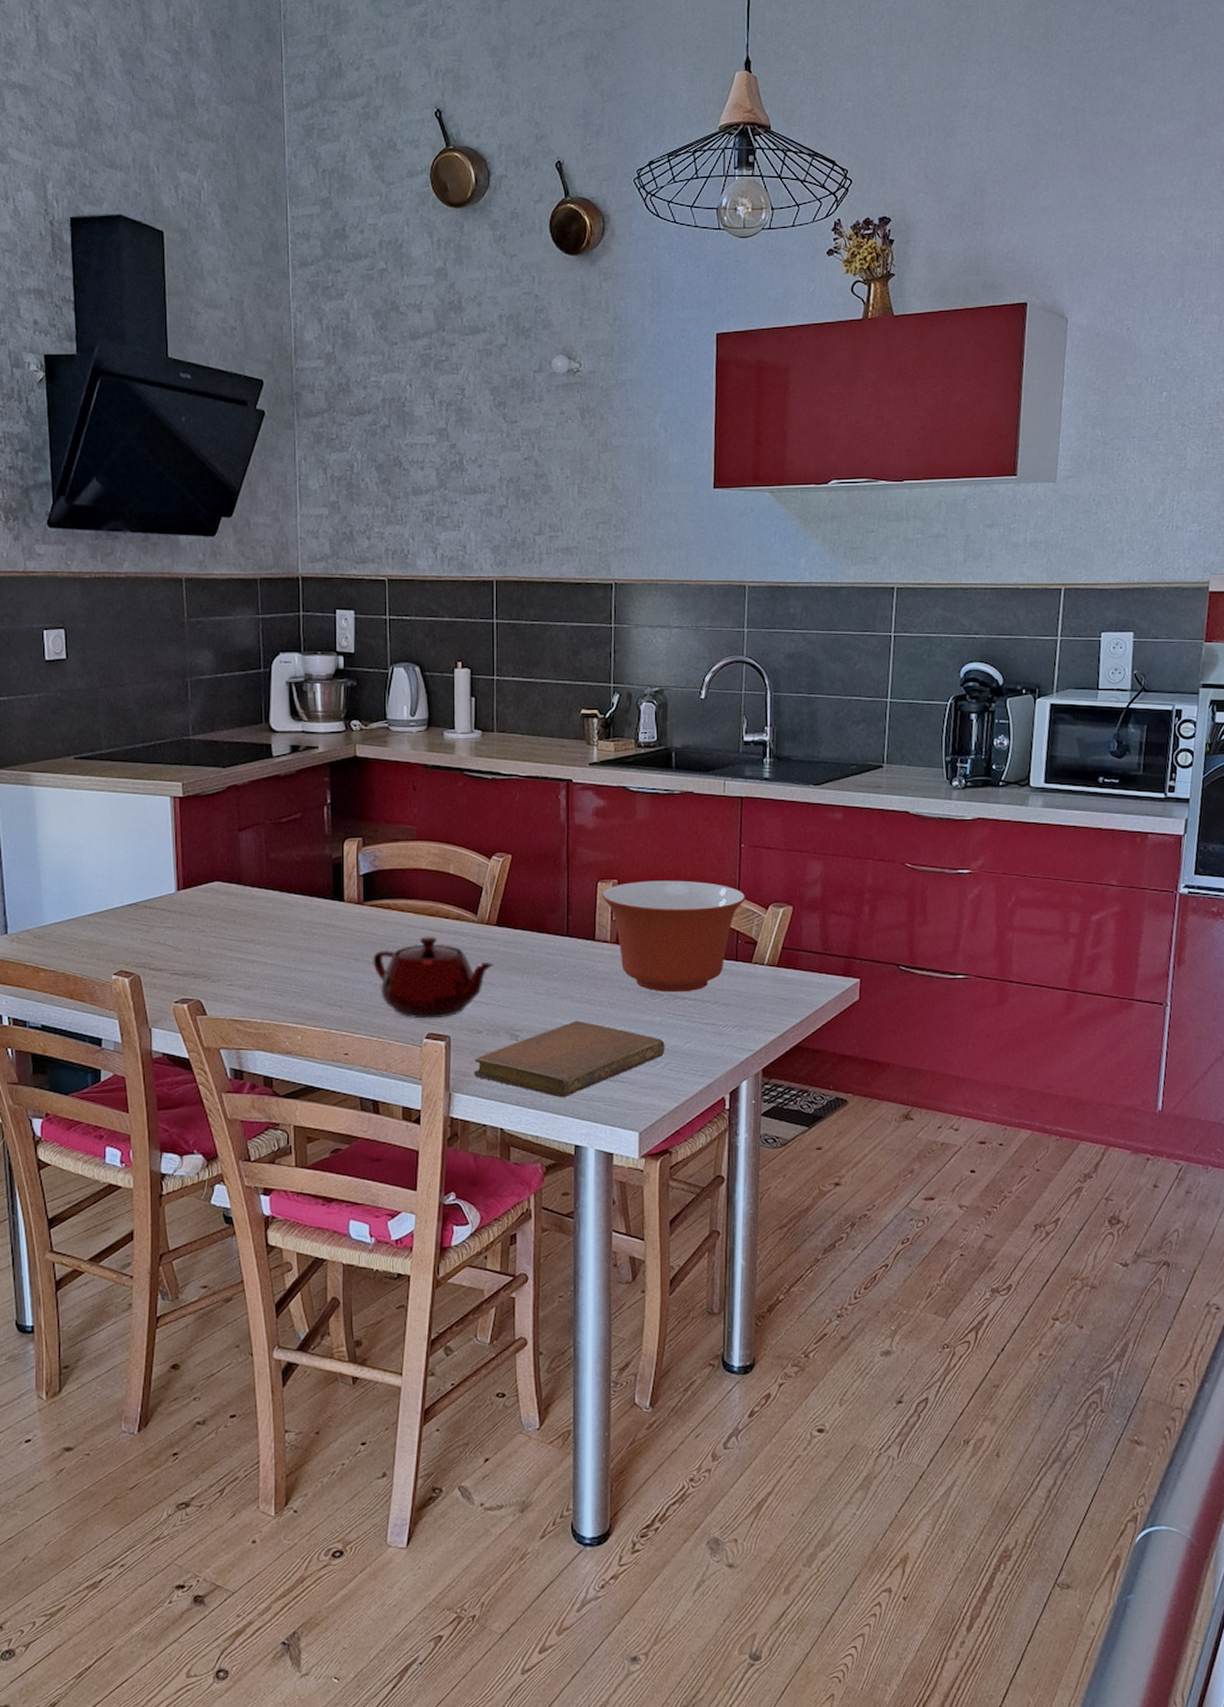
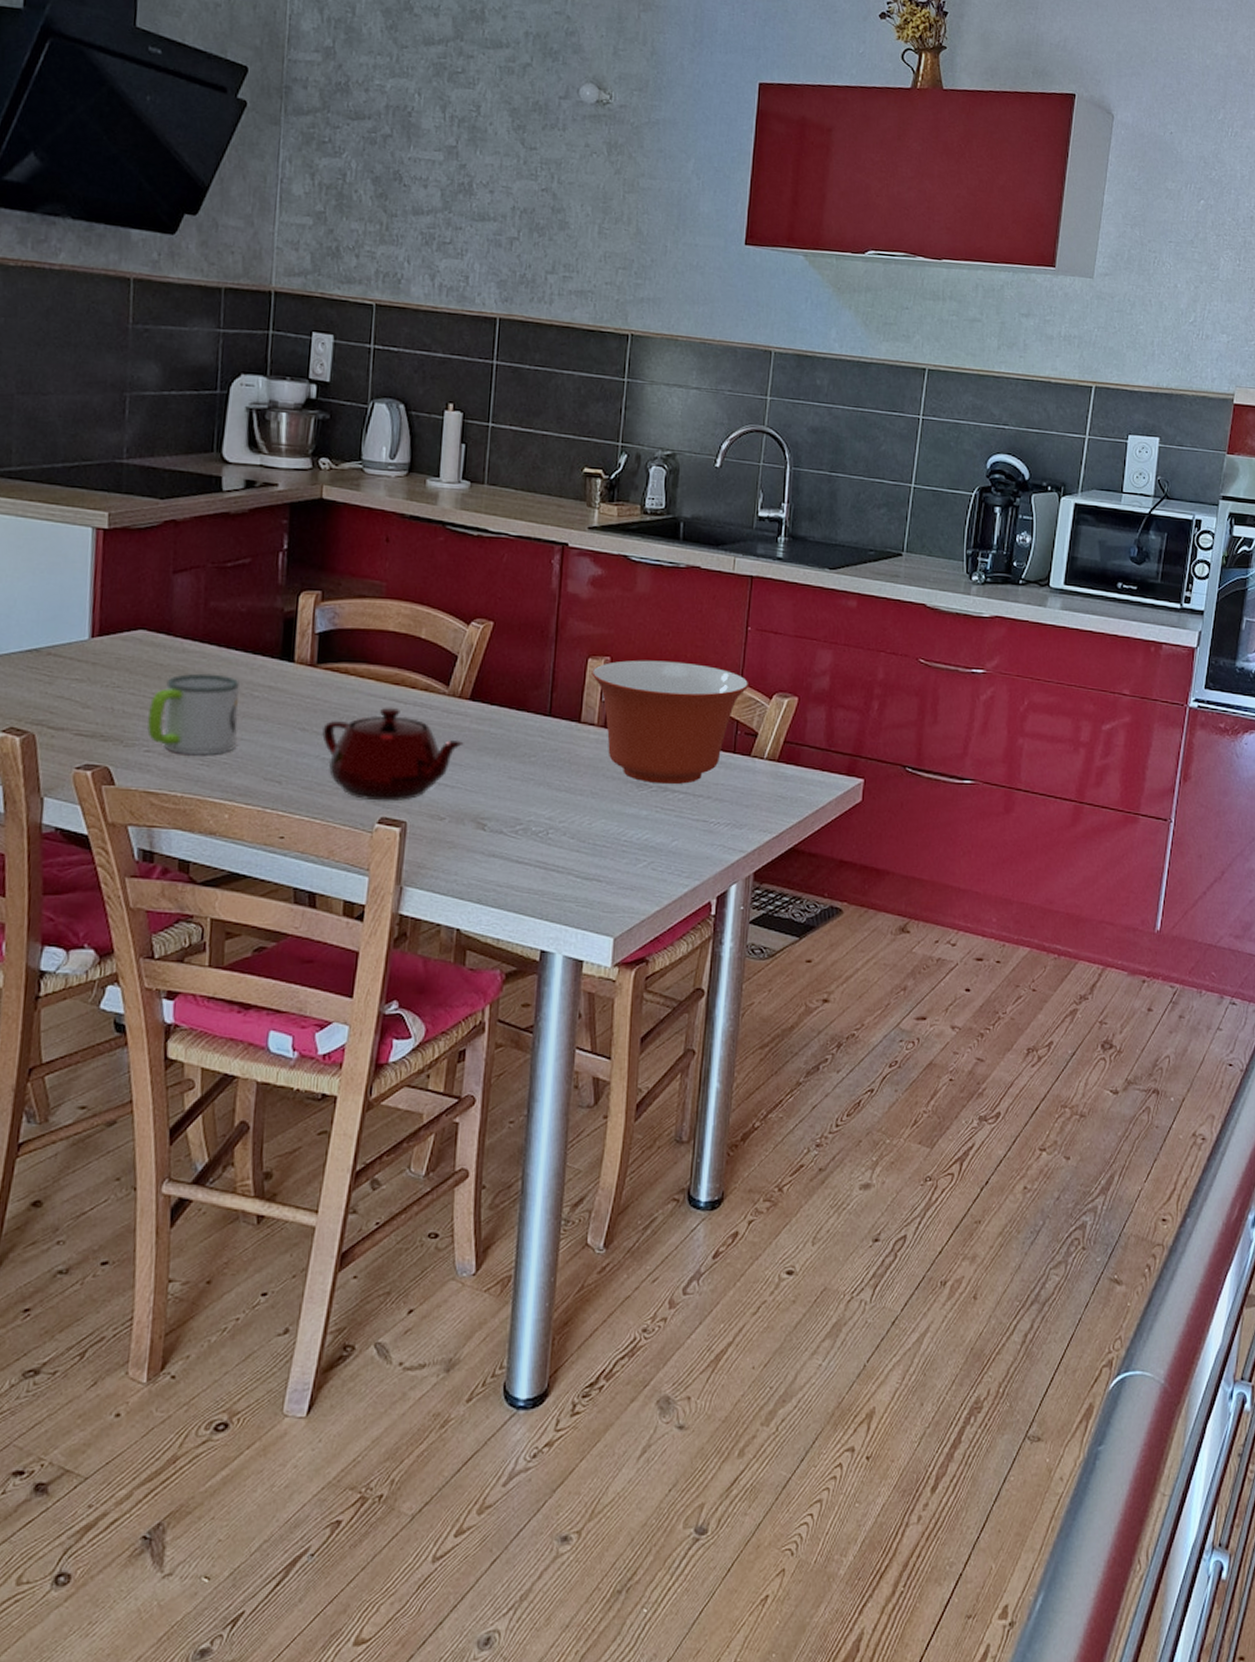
mug: none [228,916,302,986] -> present [146,673,240,755]
notebook: present [474,1021,665,1098] -> none [431,810,650,897]

